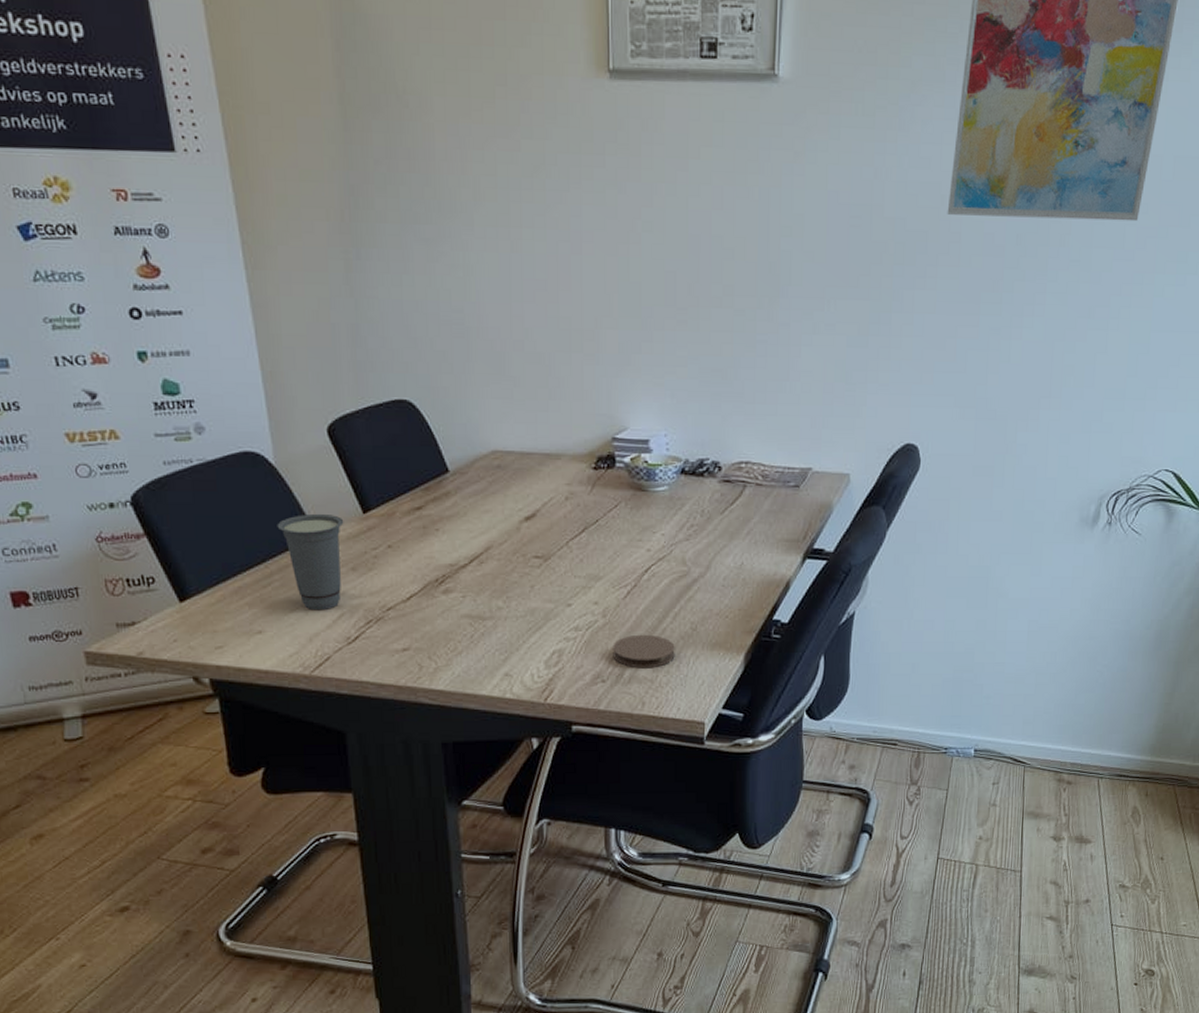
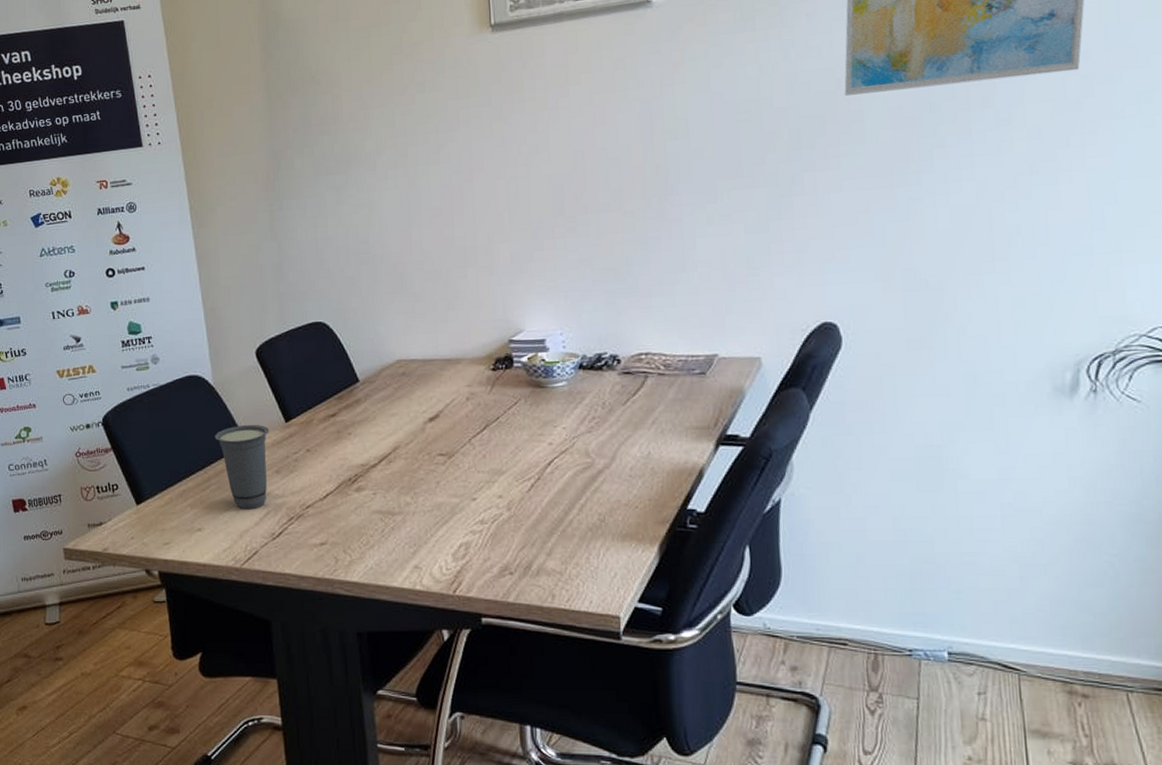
coaster: present [613,634,675,669] -> none [519,526,584,561]

